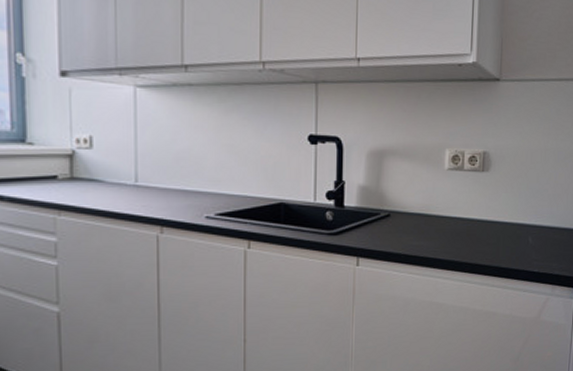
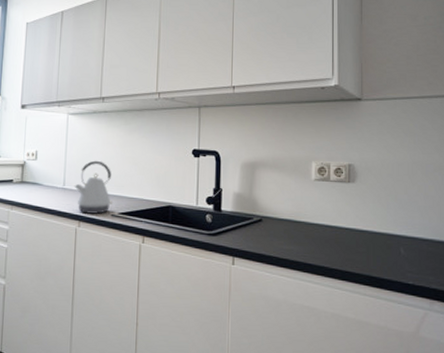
kettle: none [151,148,206,216] -> present [74,160,112,214]

